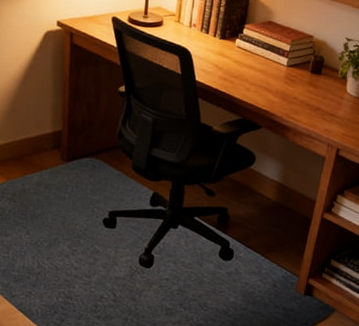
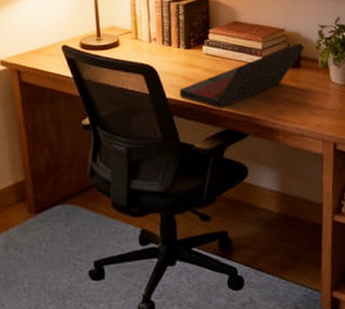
laptop: none [207,51,329,99] -> present [179,43,305,109]

